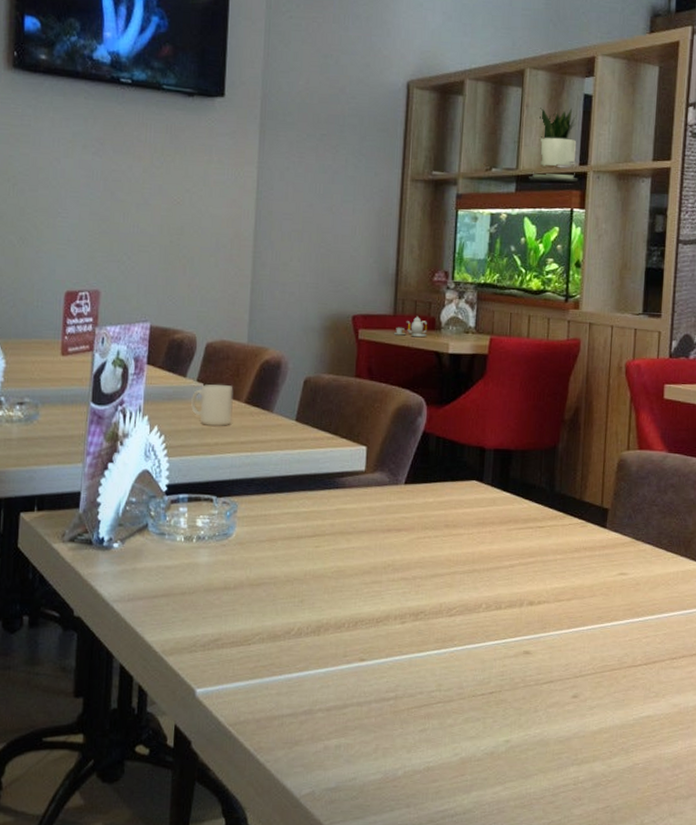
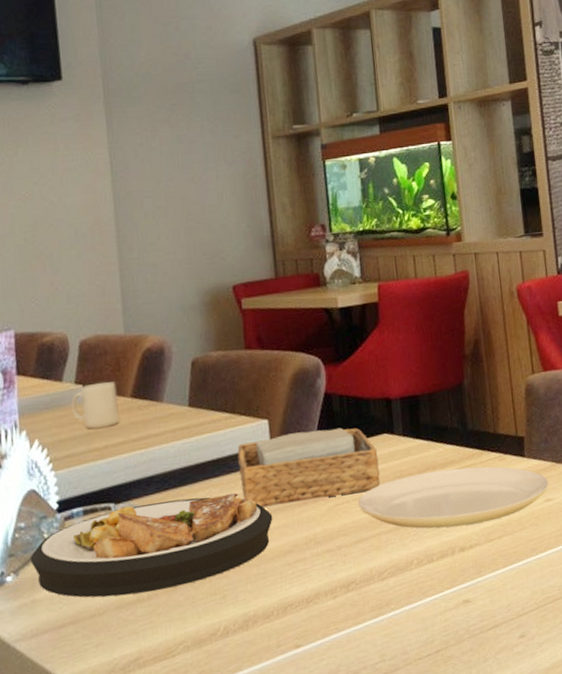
plate: none [136,501,358,583] -> present [30,493,273,598]
napkin holder: none [332,463,465,532] -> present [237,427,380,508]
teapot: present [393,315,428,338] -> none [278,274,314,299]
plate: none [438,524,625,582] -> present [357,466,548,529]
planter: present [529,107,578,185] -> none [391,42,441,122]

